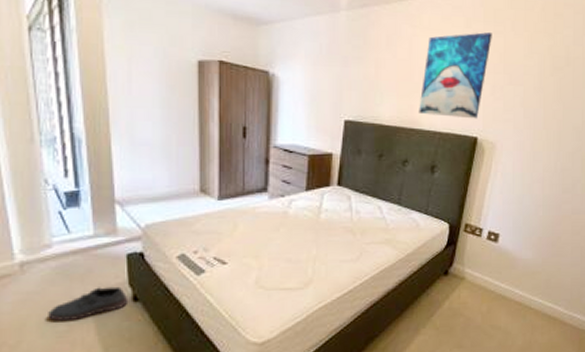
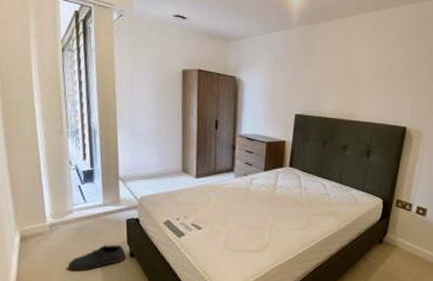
wall art: present [419,32,492,119] -> none [356,40,418,112]

